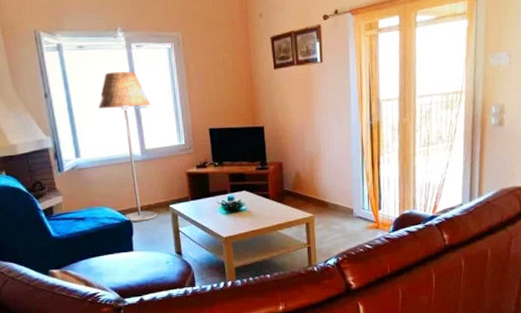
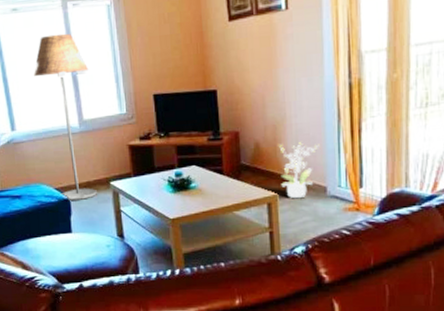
potted plant: none [314,171,347,219] -> present [278,141,319,199]

